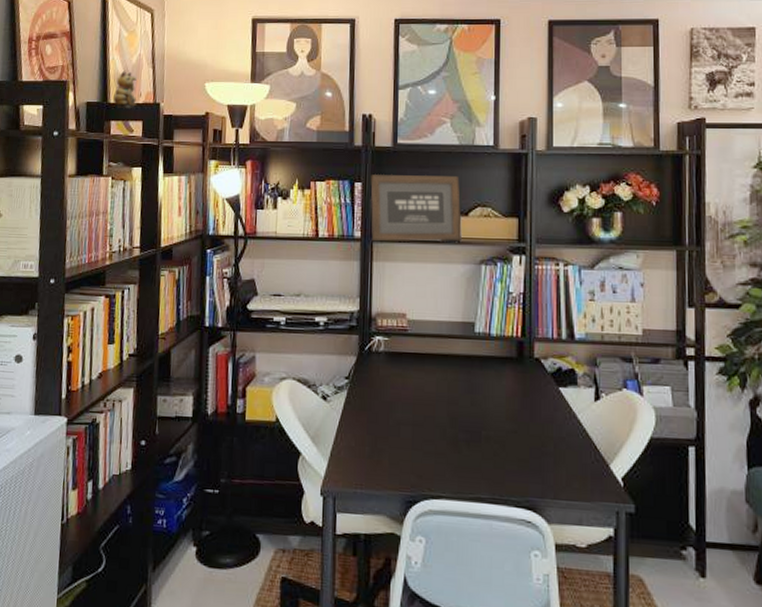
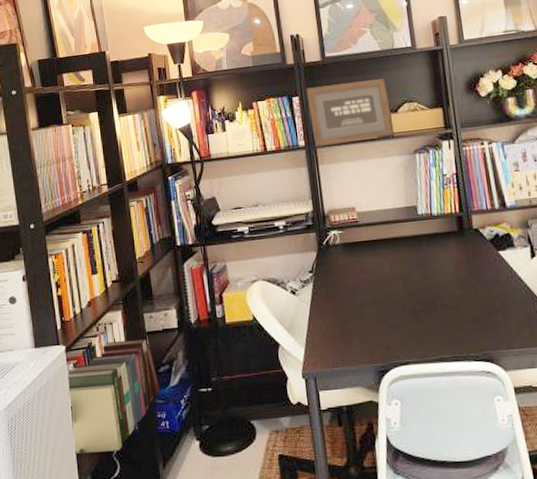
books: none [60,421,163,544] -> present [68,338,160,454]
decorative figurine: present [113,71,137,111] -> none [62,26,84,62]

